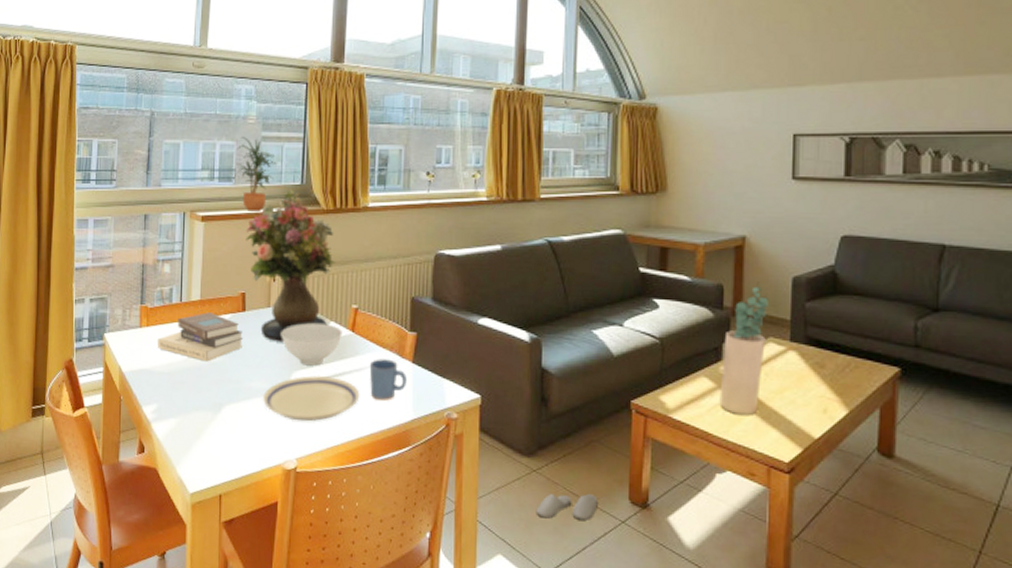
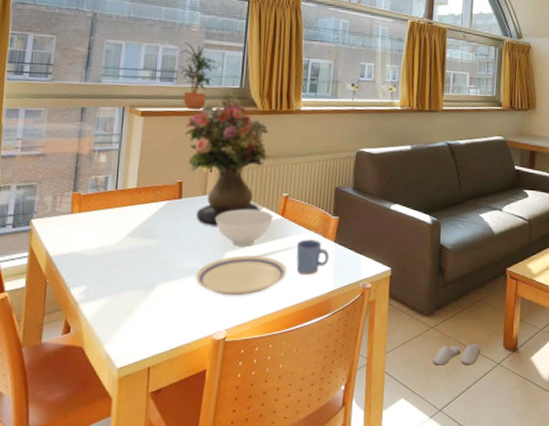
books: present [156,312,243,362] -> none [88,199,178,245]

